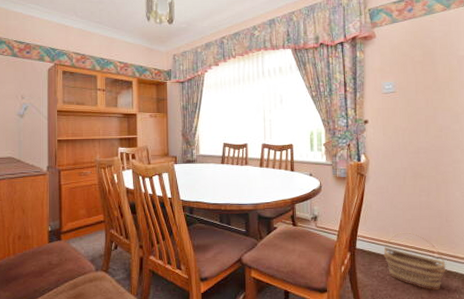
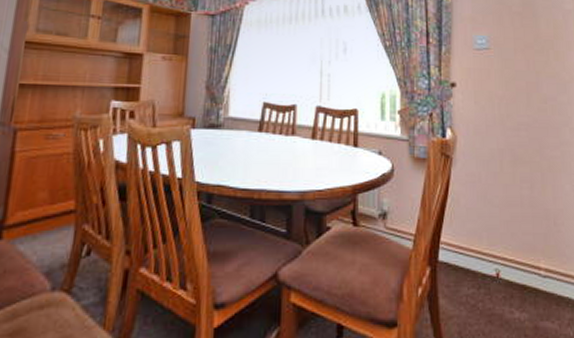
basket: present [383,232,446,290] -> none [474,239,556,325]

